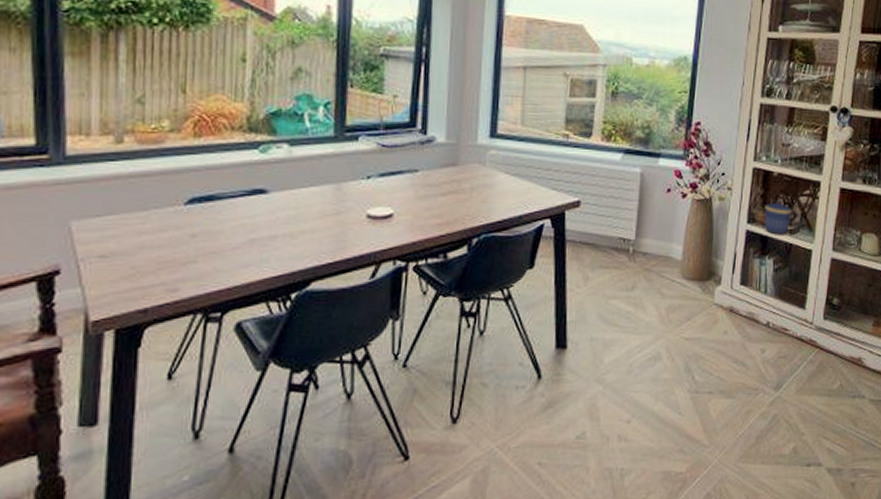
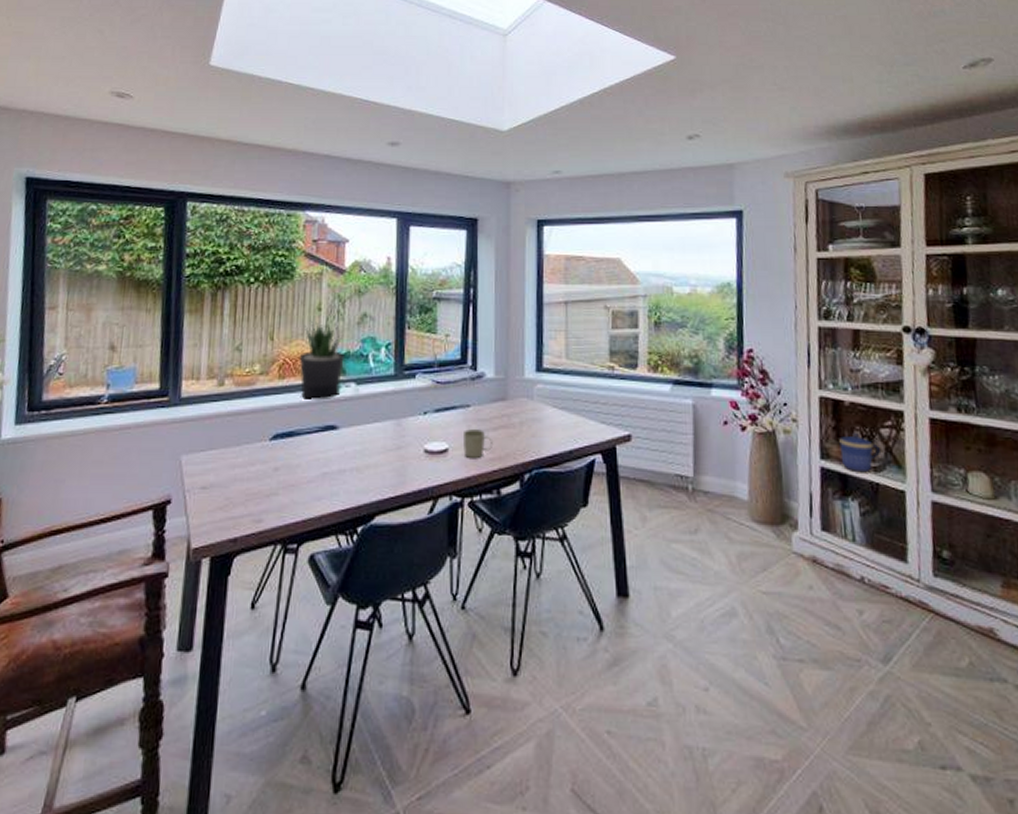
planter: none [219,72,275,163] -> present [299,320,344,401]
mug: none [409,195,442,224] -> present [462,429,494,459]

